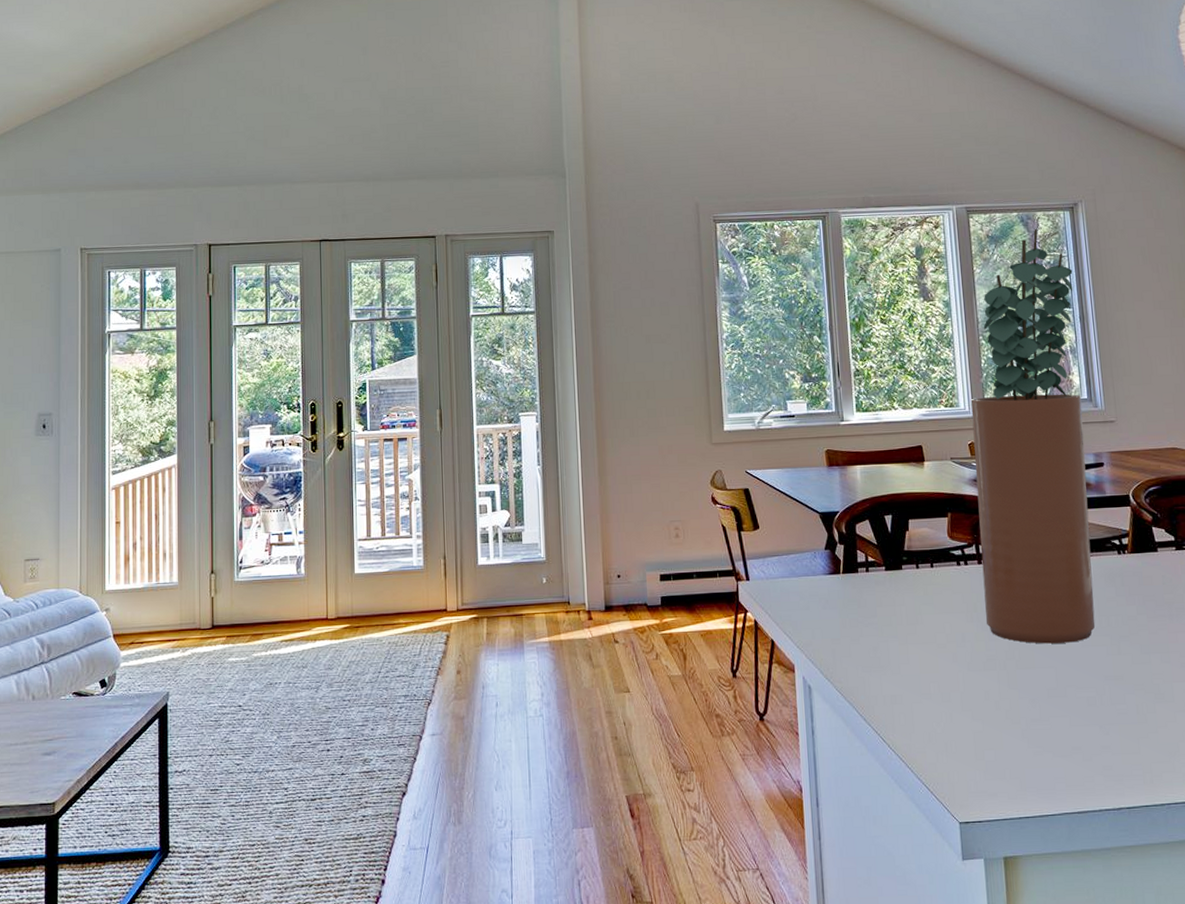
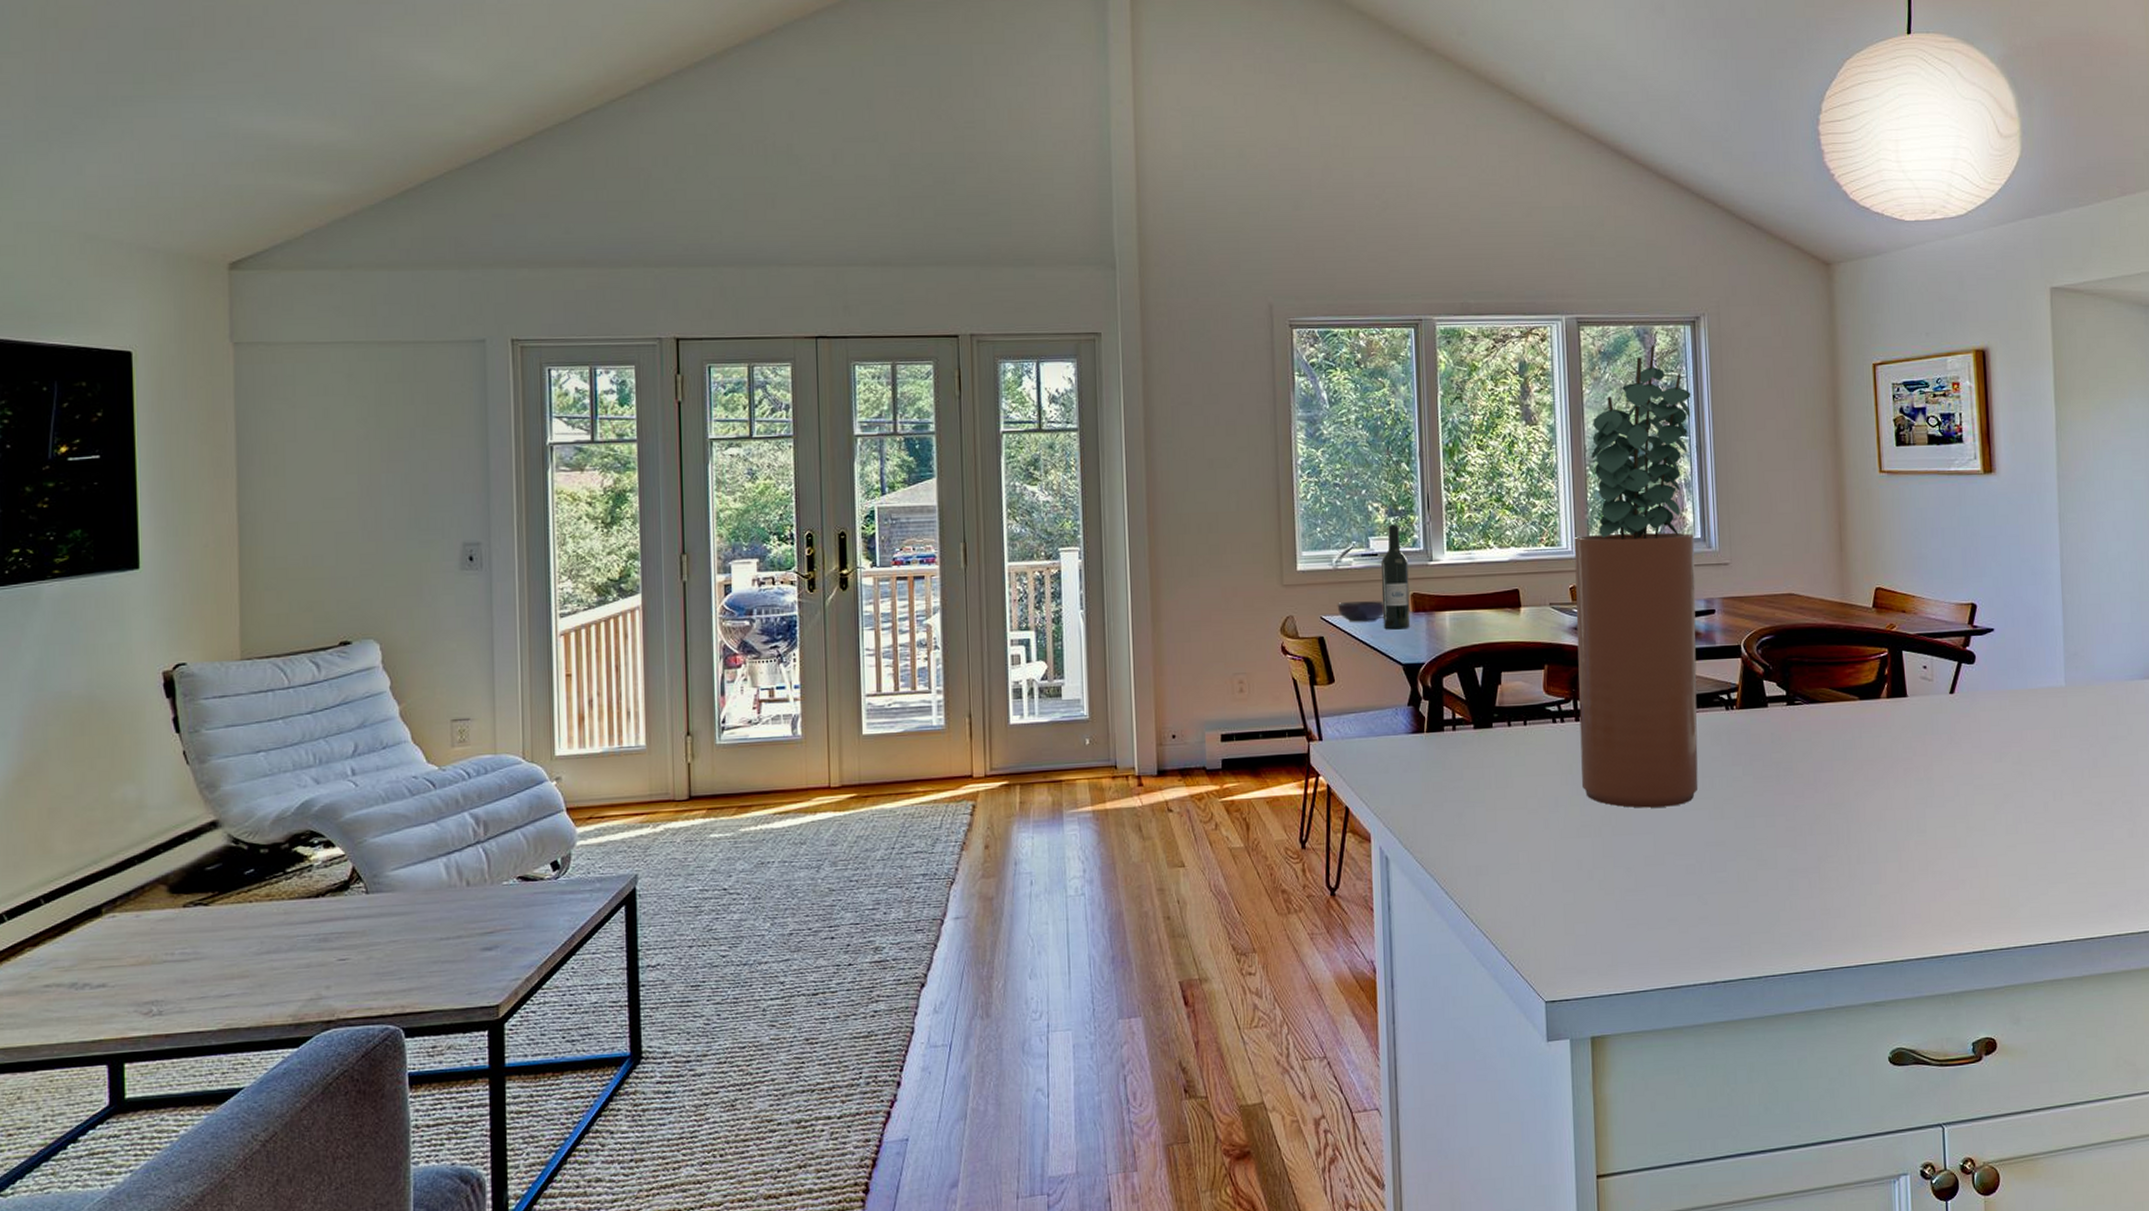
bowl: none [760,456,801,477] -> present [1337,601,1384,623]
wine bottle: none [798,390,826,482] -> present [1381,525,1411,630]

